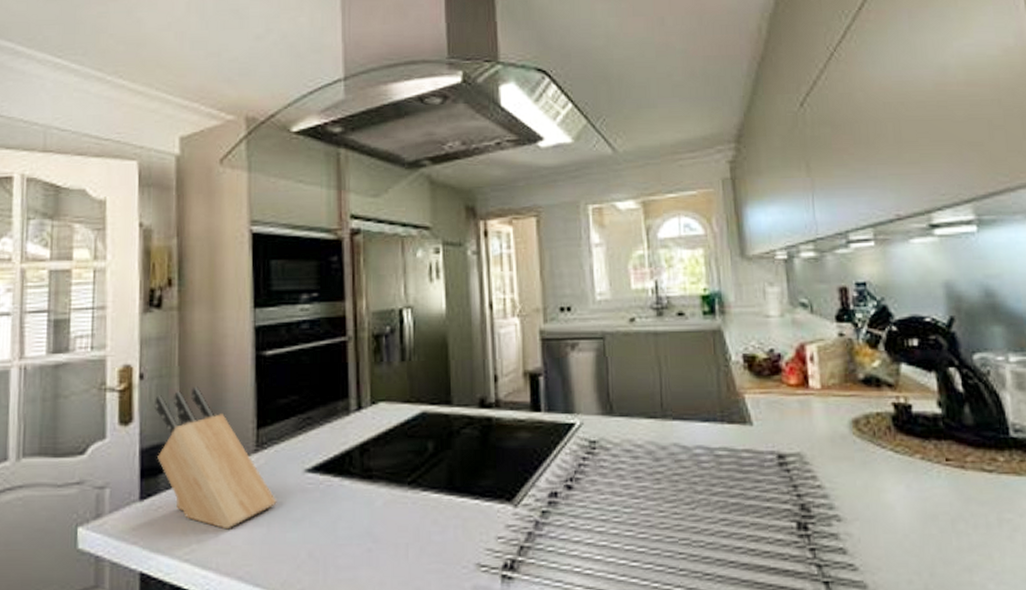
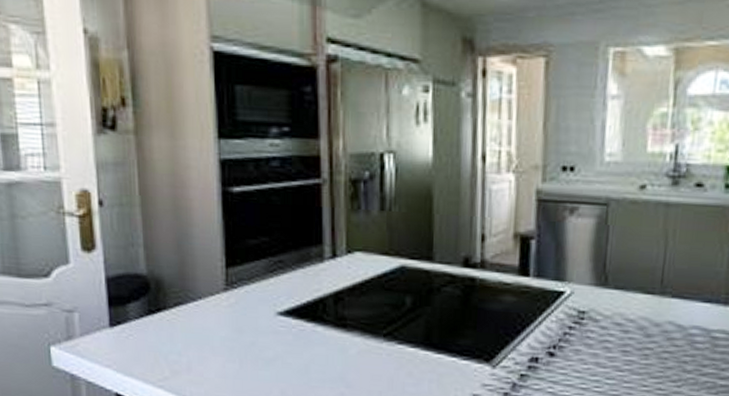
knife block: present [155,386,277,530] -> none [117,218,249,362]

